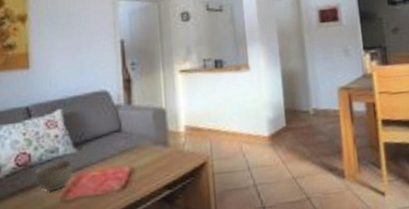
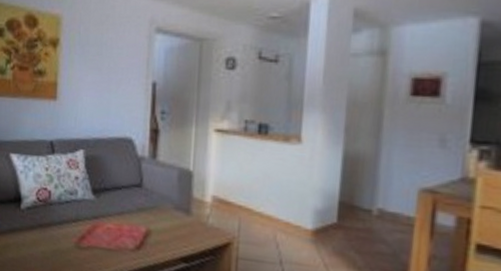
bowl: present [35,159,73,192] -> none [53,204,89,234]

